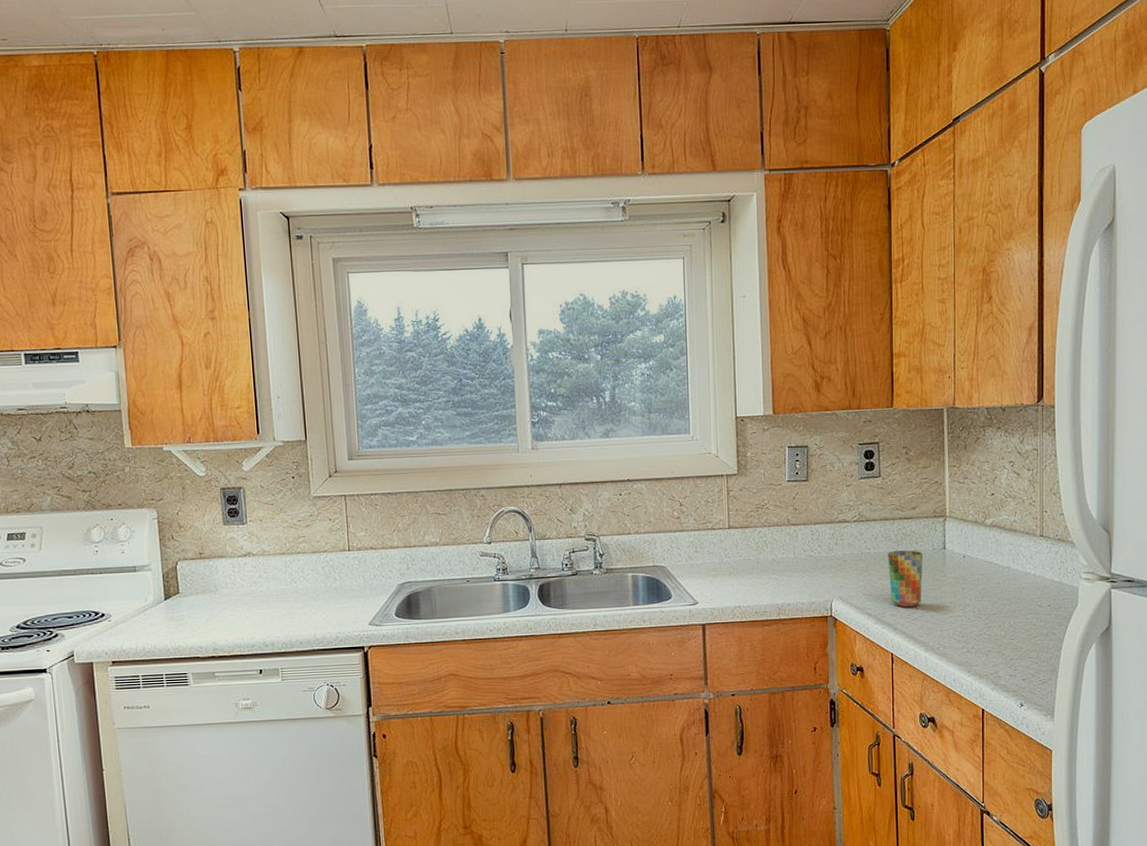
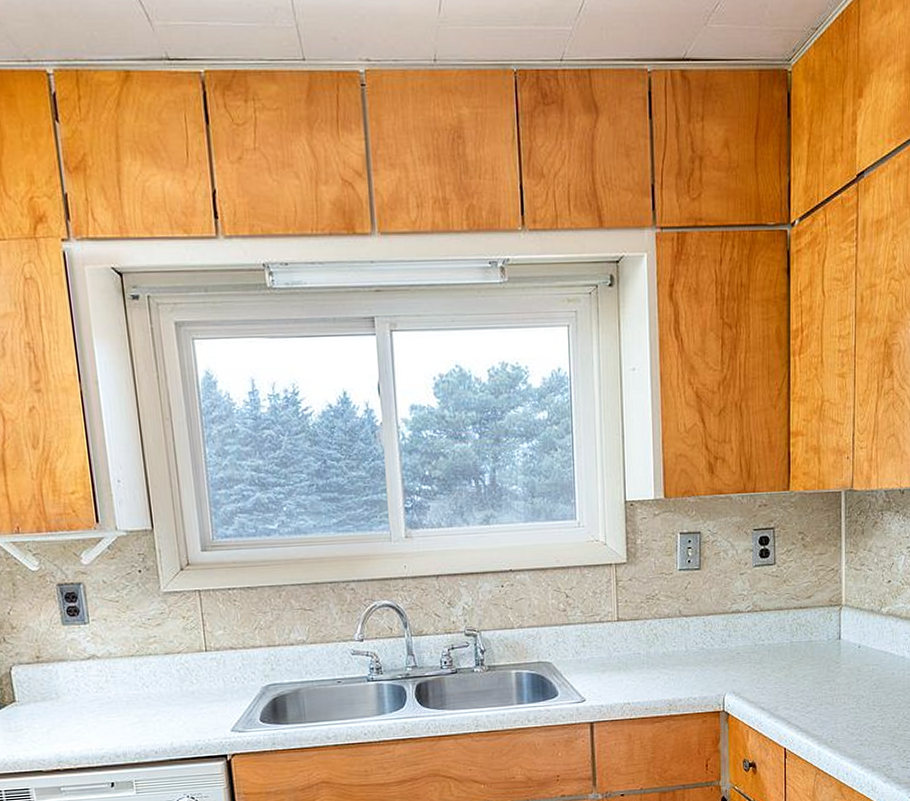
cup: present [888,550,923,608] -> none [782,641,818,701]

